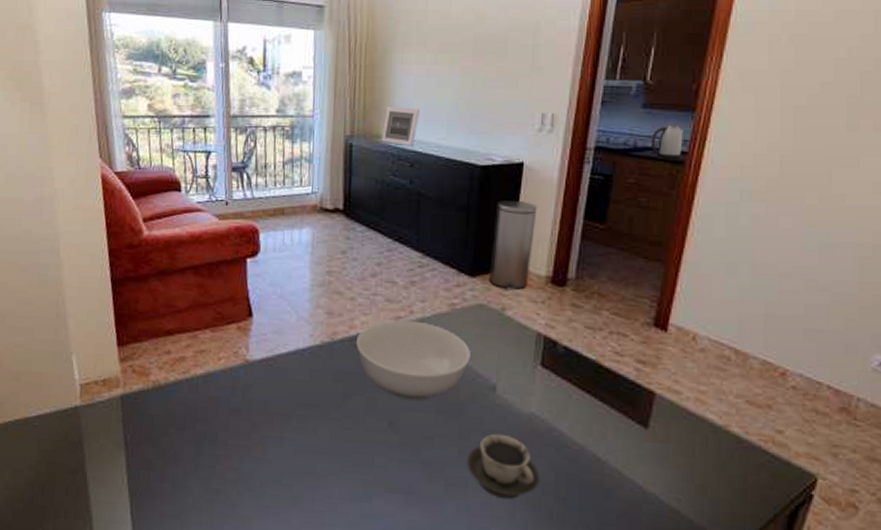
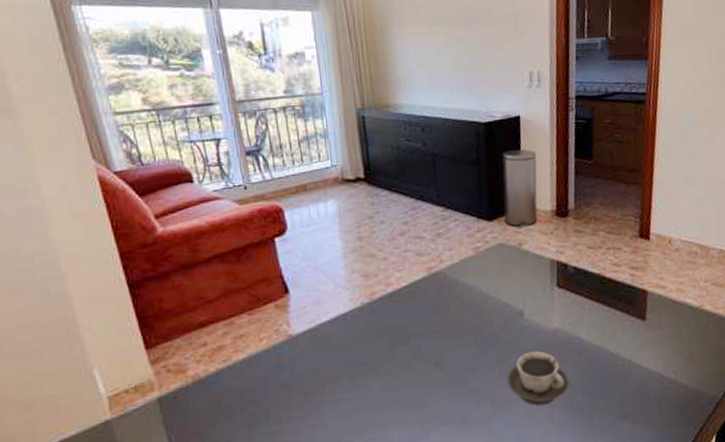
bowl: present [355,319,470,400] -> none [394,268,498,340]
picture frame: present [381,107,420,147] -> none [391,77,424,113]
kettle: present [651,124,683,159] -> none [618,71,642,100]

